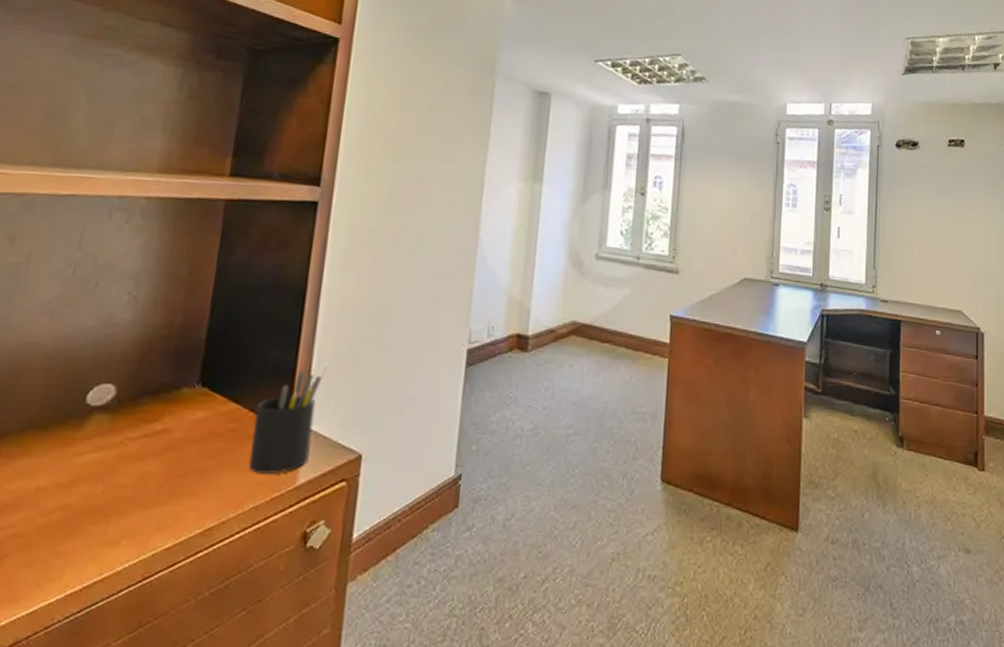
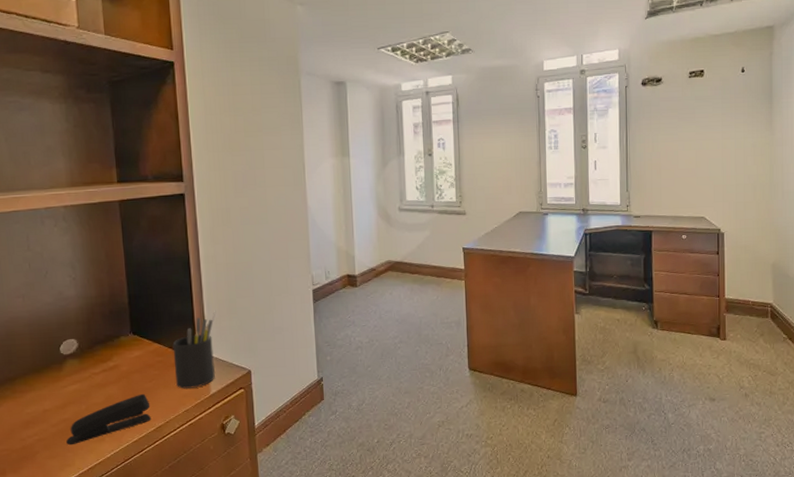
stapler: none [58,475,203,548] -> present [66,393,151,446]

